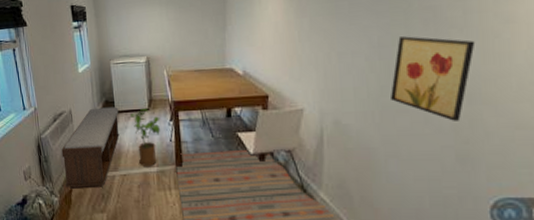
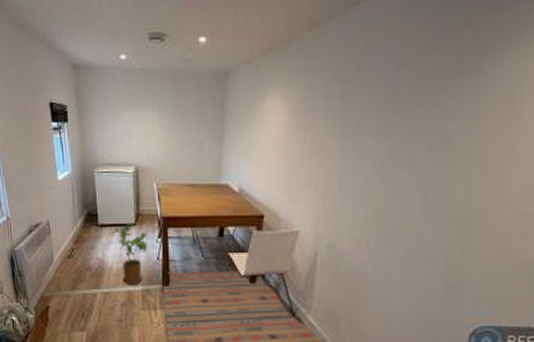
bench: present [61,107,120,190] -> none [37,220,103,307]
wall art: present [391,36,476,121] -> none [388,161,476,250]

